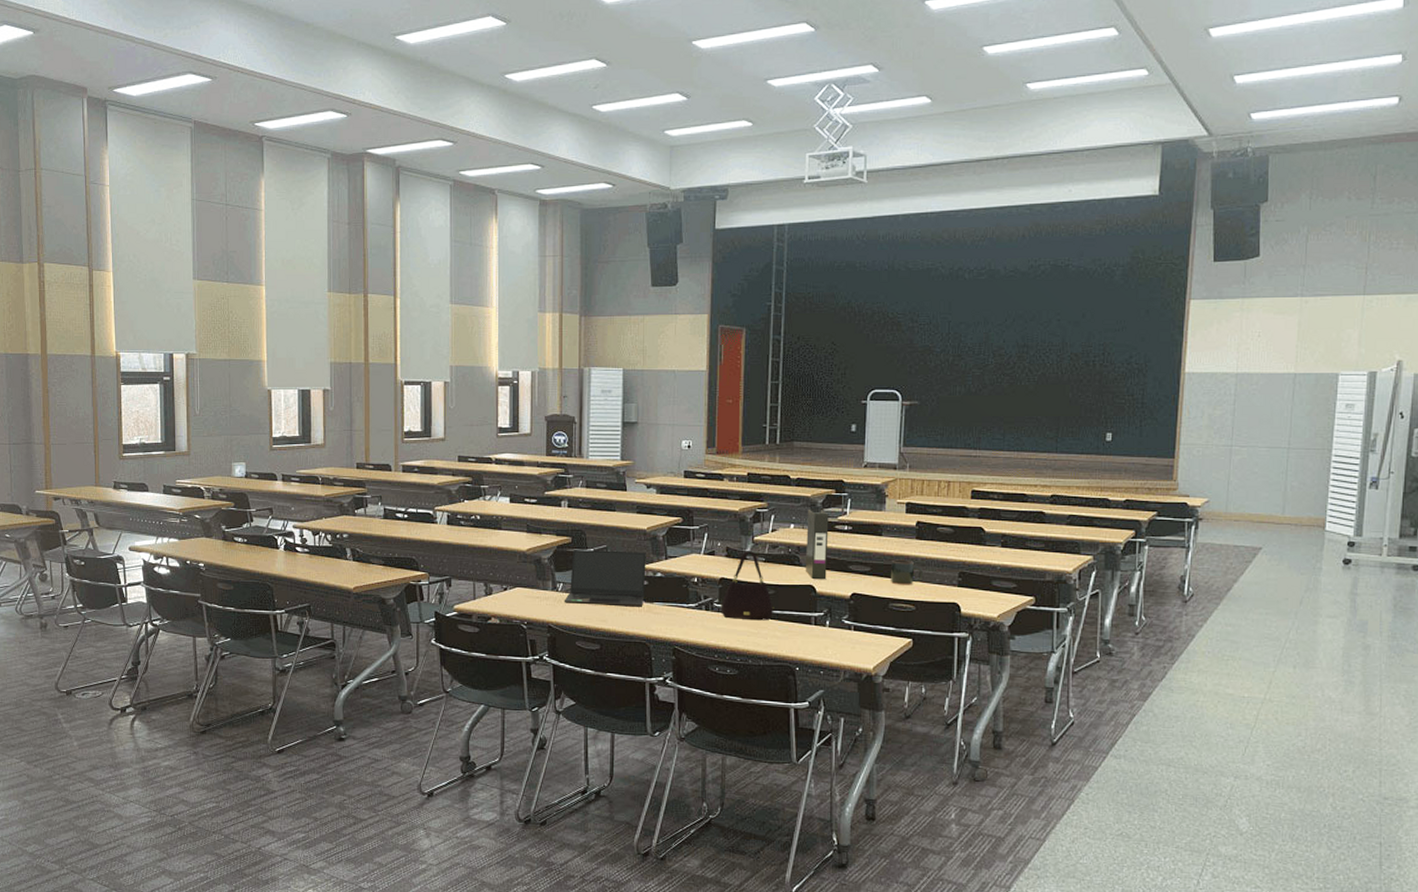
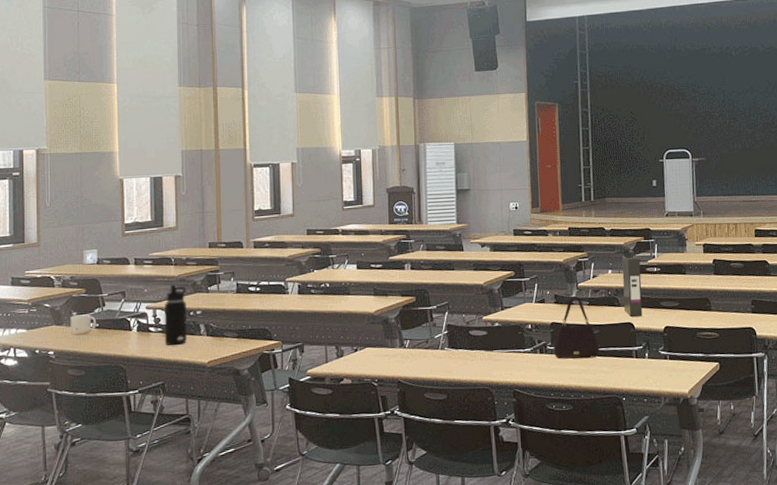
mug: none [220,528,245,550] -> present [70,314,97,336]
water bottle: none [310,504,333,568] -> present [164,284,187,346]
laptop: present [565,549,646,607] -> none [412,305,485,359]
mug: present [891,559,923,585] -> none [695,293,723,316]

